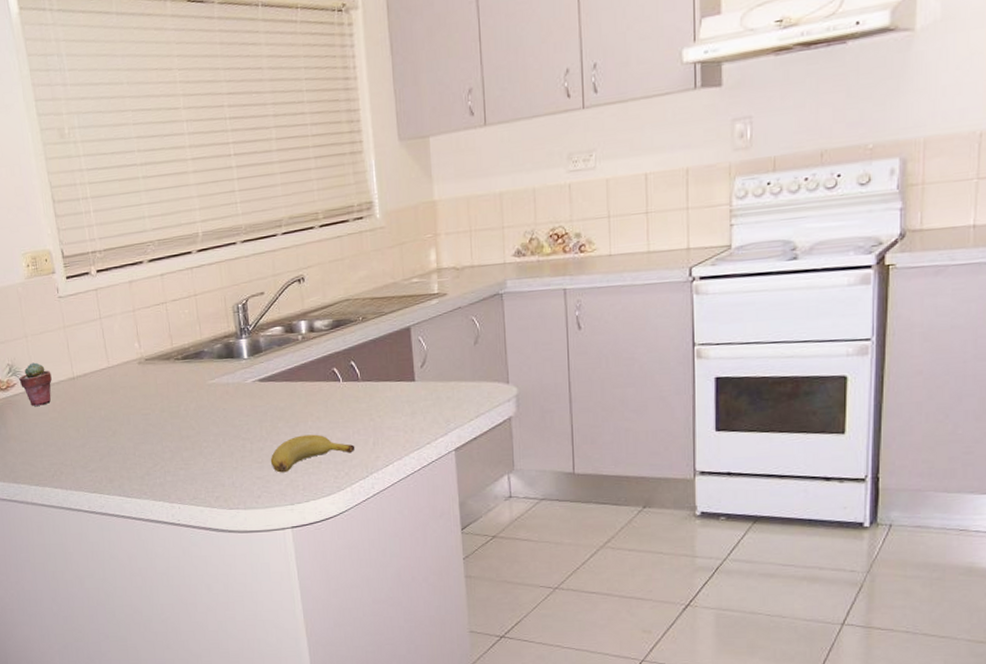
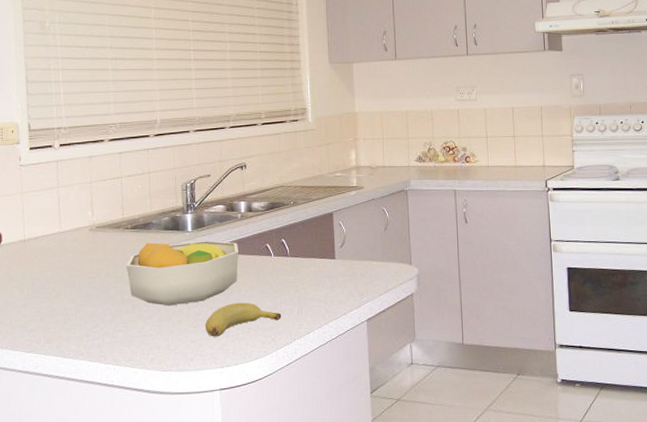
fruit bowl: none [180,367,303,441] -> present [126,241,238,306]

